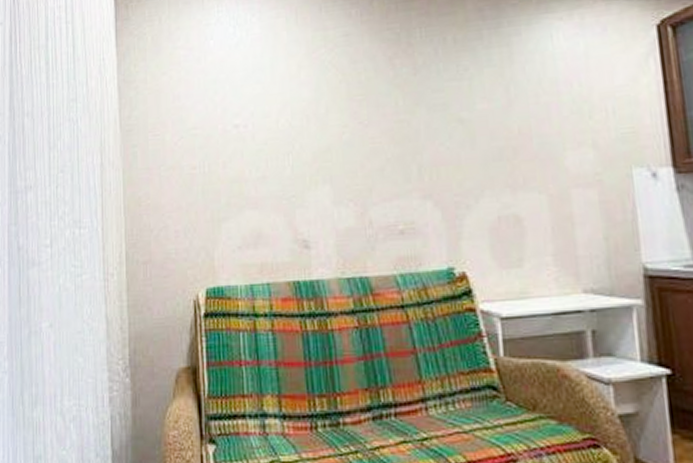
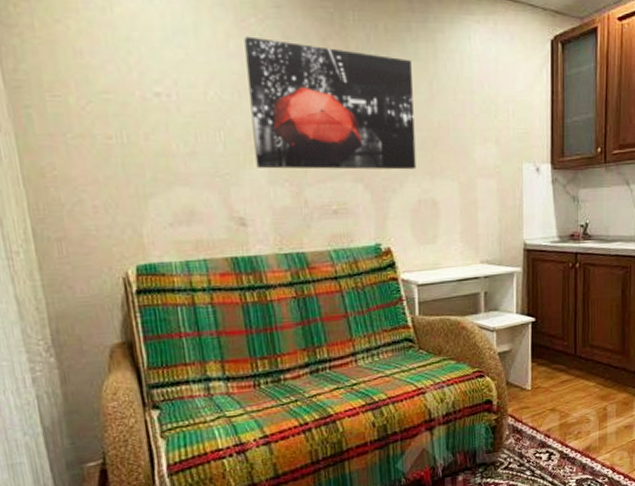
wall art: none [314,65,494,189] -> present [244,36,417,170]

